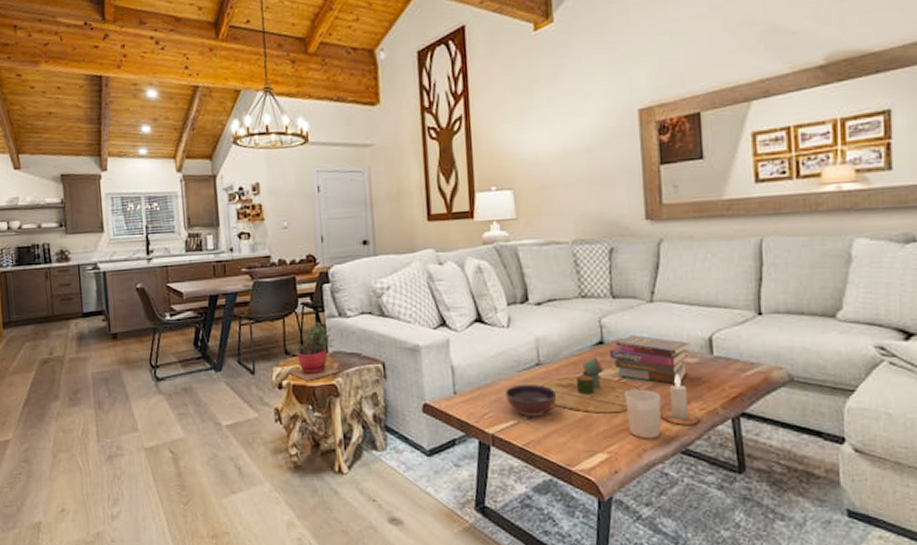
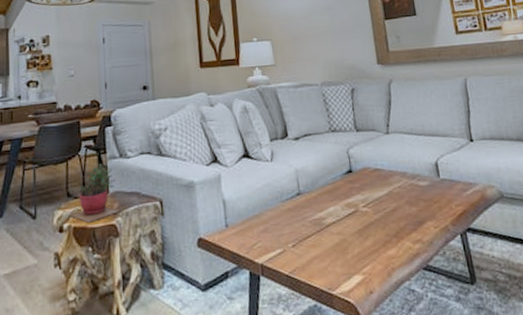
bowl: present [505,383,557,417] -> none [271,212,316,244]
decorative tray: present [541,358,640,414] -> none [302,185,385,237]
books: present [610,335,690,383] -> none [357,163,422,205]
candle holder: present [625,389,662,439] -> none [372,211,406,259]
candle: present [661,374,699,425] -> none [403,196,435,243]

